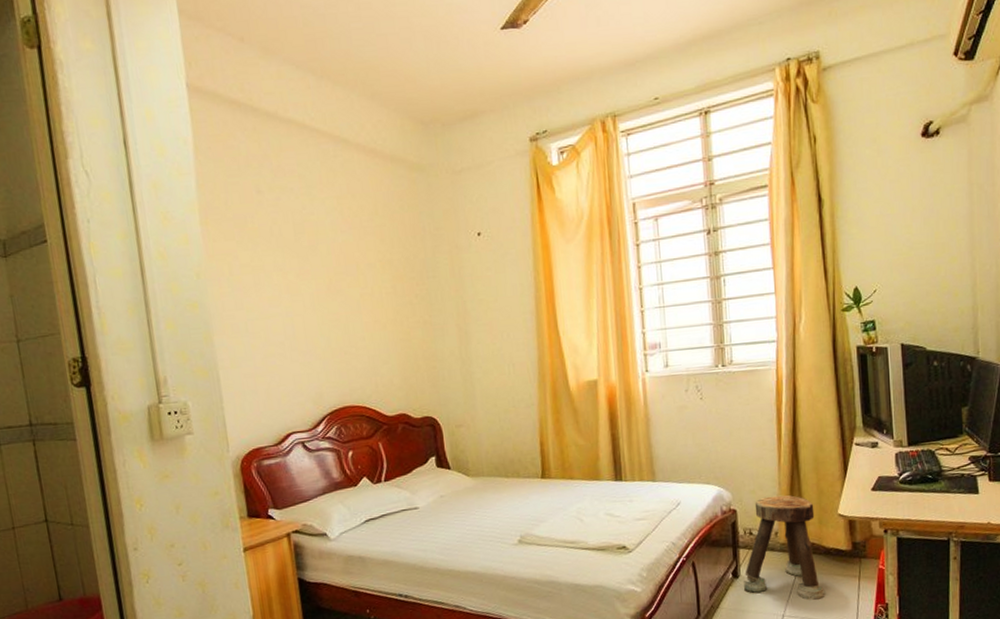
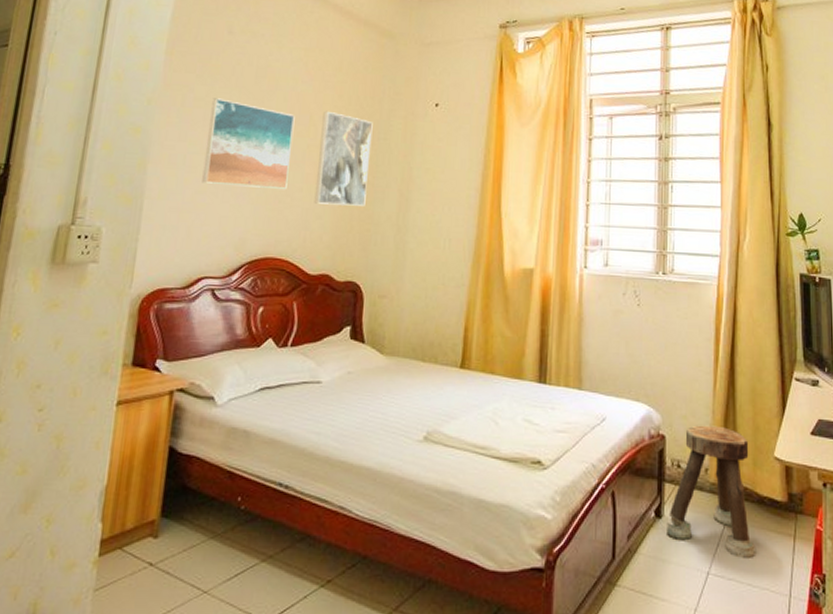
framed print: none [258,261,350,347] -> present [202,98,295,189]
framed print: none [368,257,427,350] -> present [314,110,373,206]

